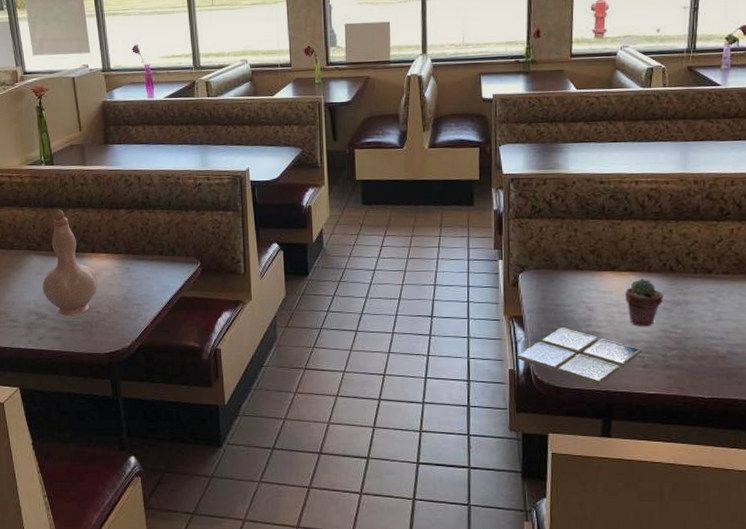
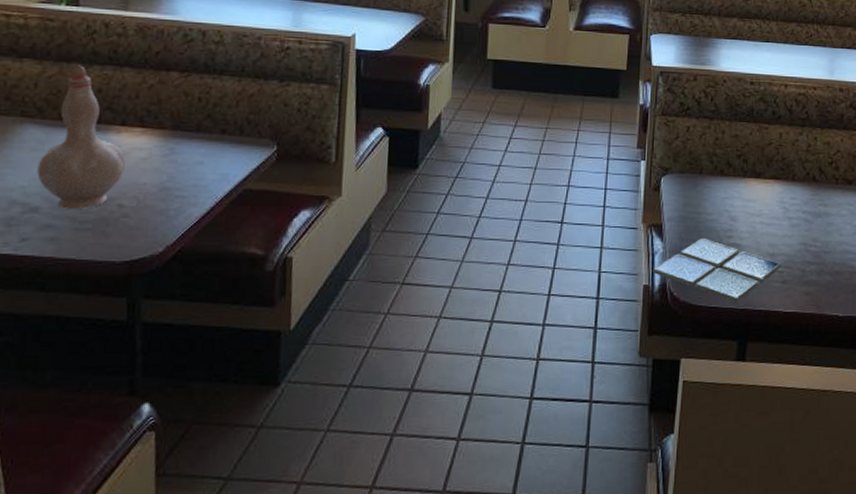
potted succulent: present [625,279,663,327] -> none [768,188,805,240]

